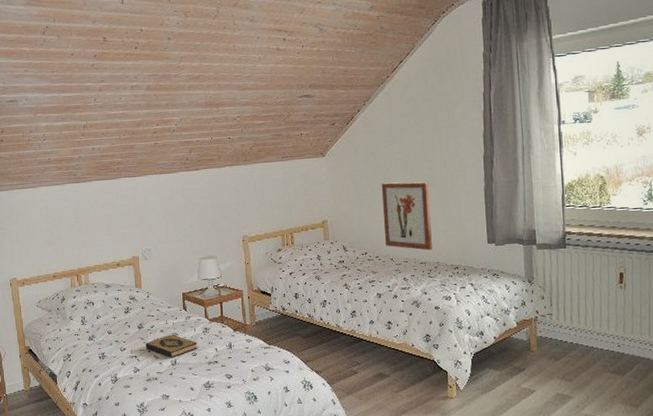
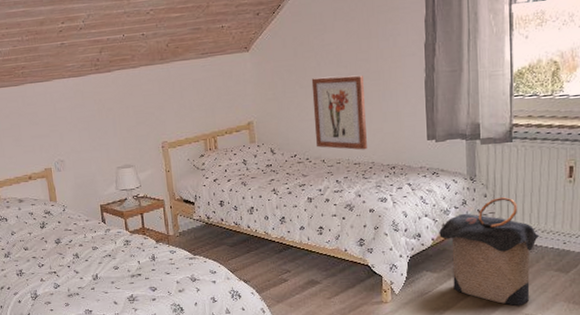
hardback book: present [145,334,198,358] -> none [64,248,120,272]
laundry hamper: none [500,300,596,406] -> present [439,197,541,306]

